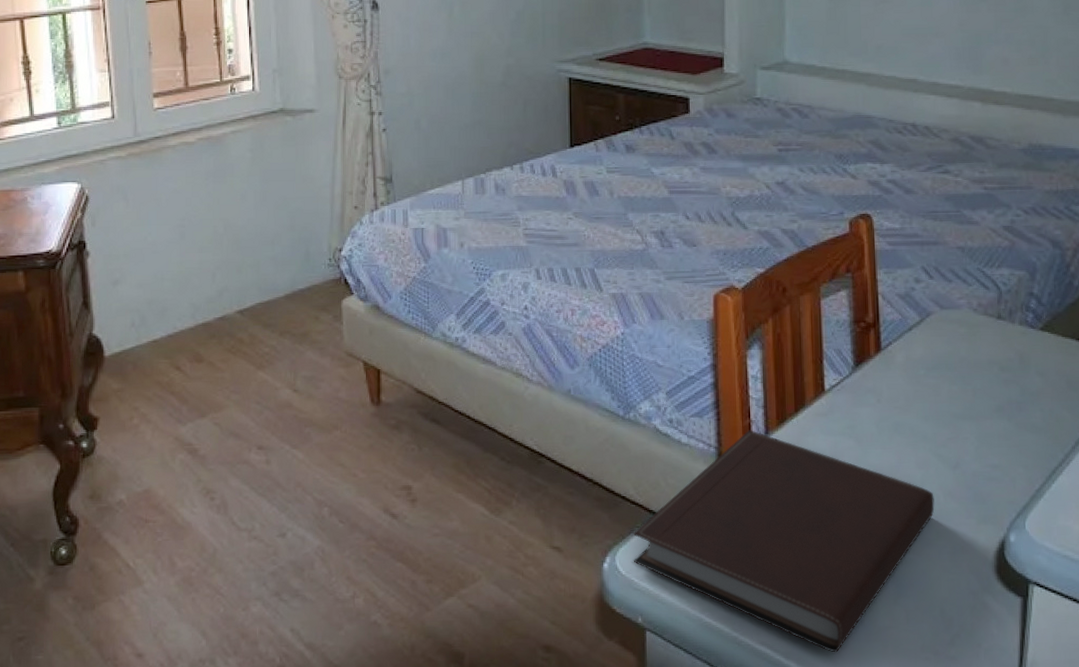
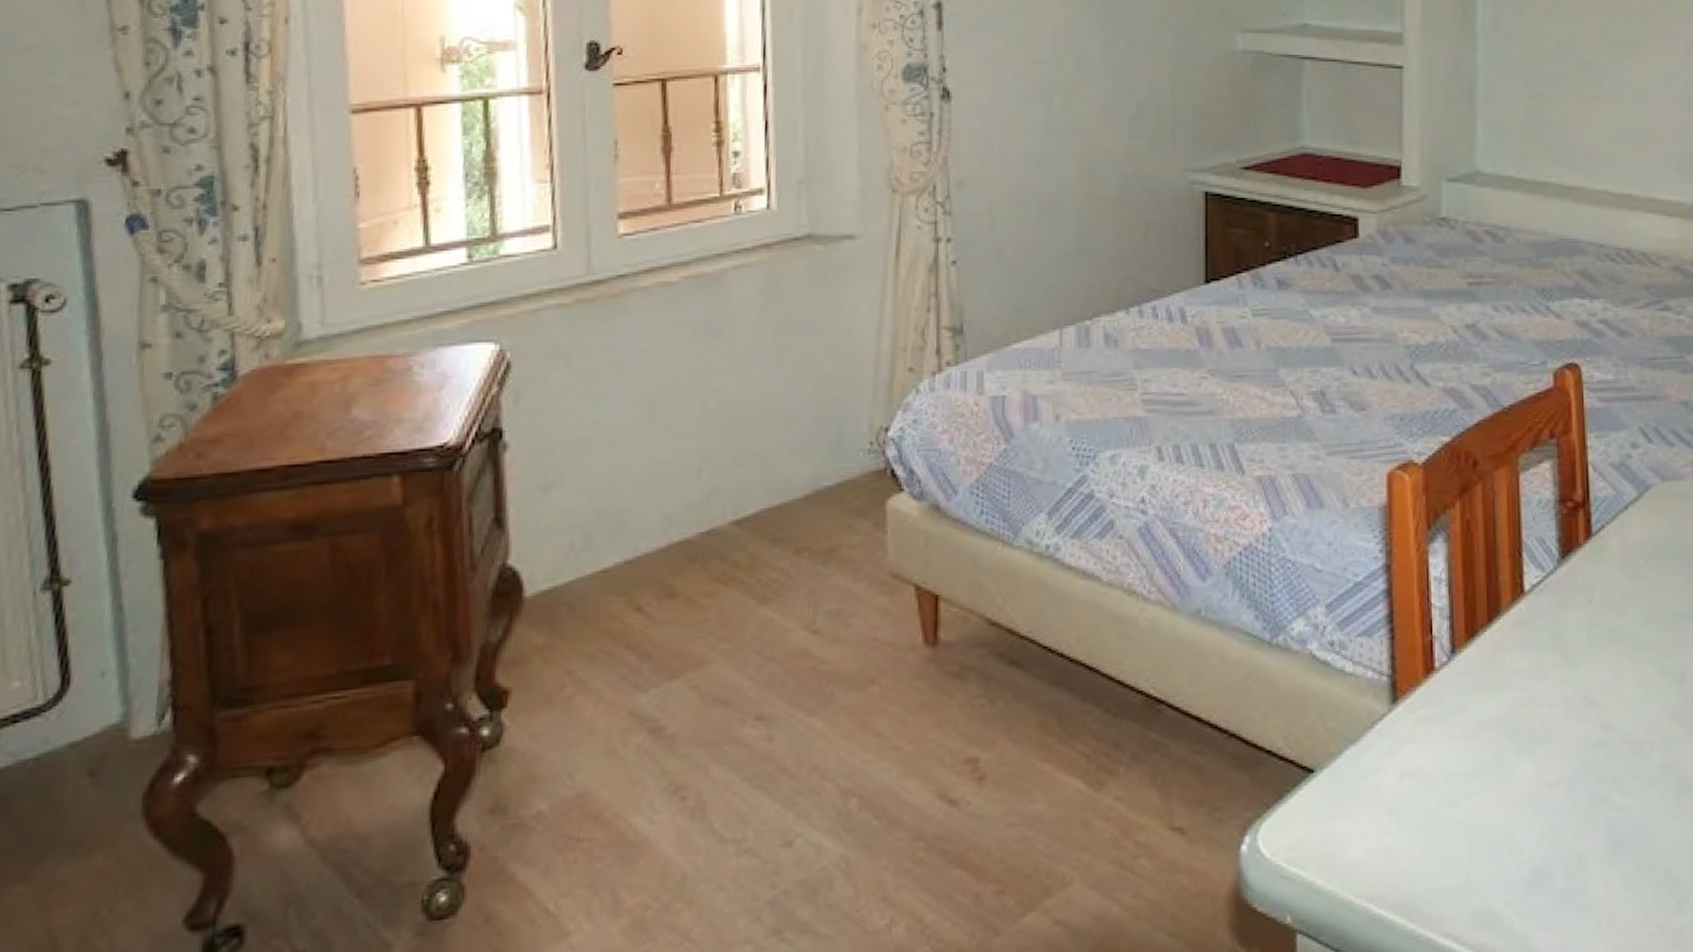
notebook: present [633,430,935,653] -> none [1280,649,1657,939]

